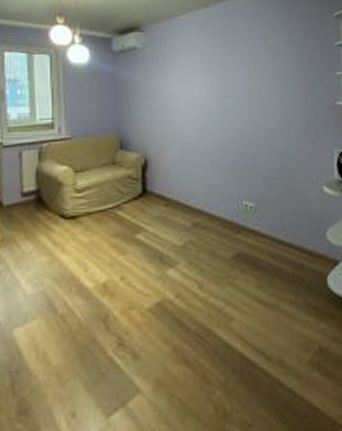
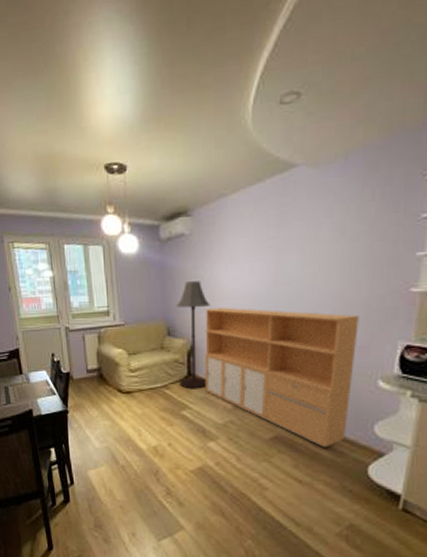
floor lamp: none [129,93,165,209] -> present [176,281,210,389]
storage cabinet: none [159,118,303,261] -> present [205,307,359,447]

